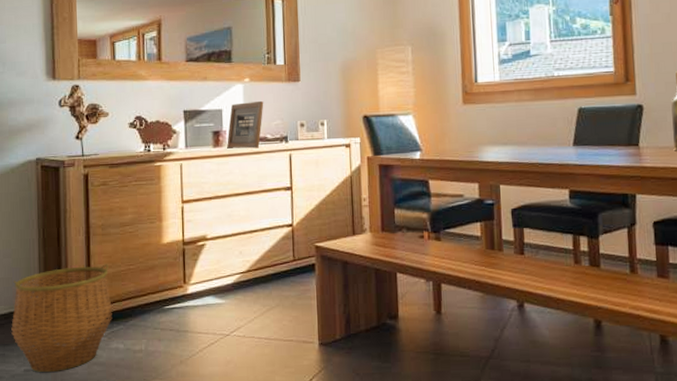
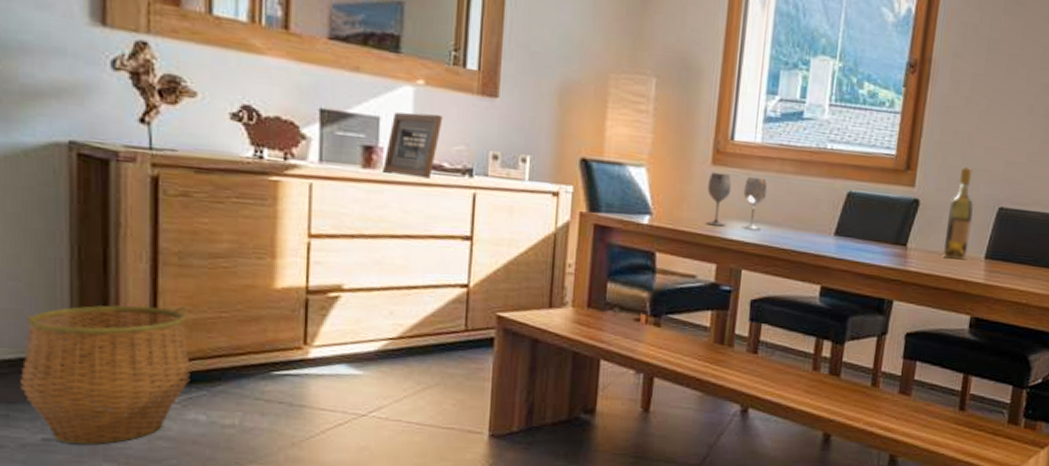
wineglass: none [462,108,511,153] -> present [705,172,768,230]

